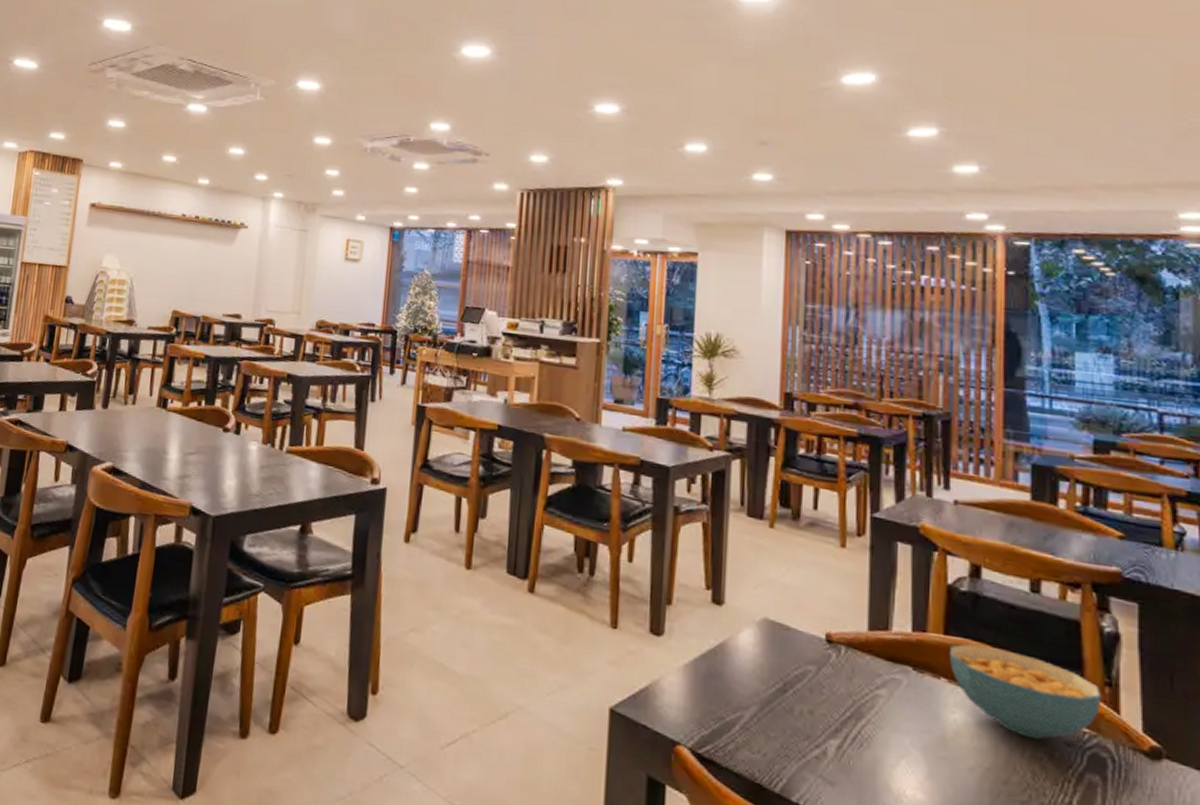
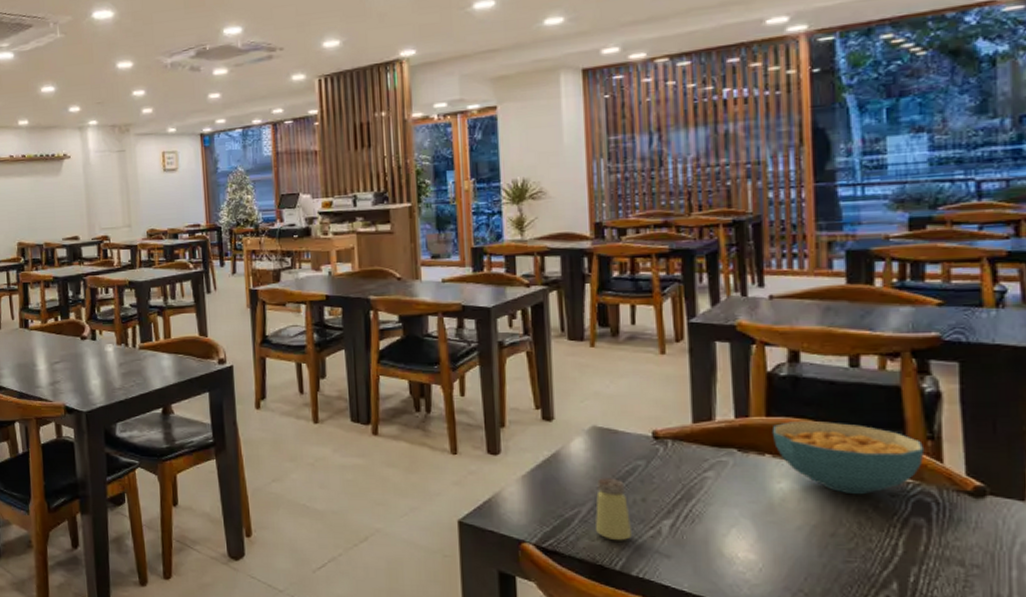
saltshaker: none [758,679,795,758] -> present [595,478,631,541]

